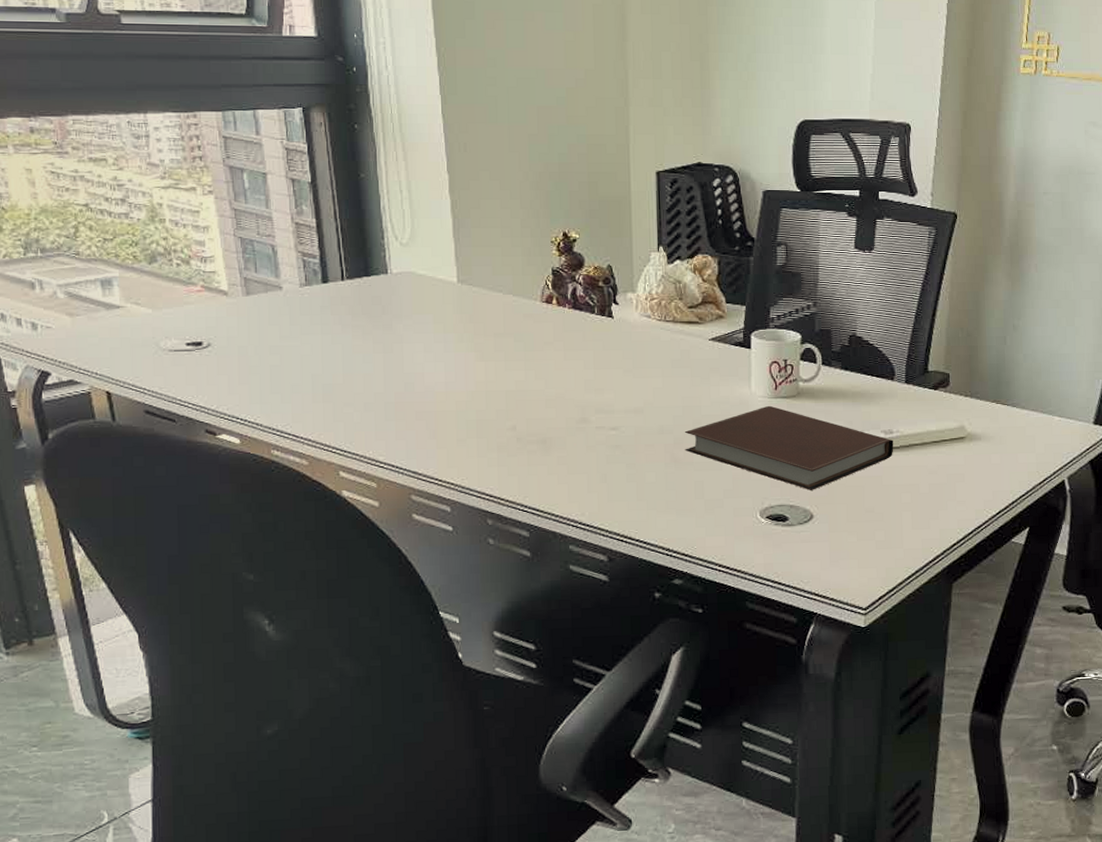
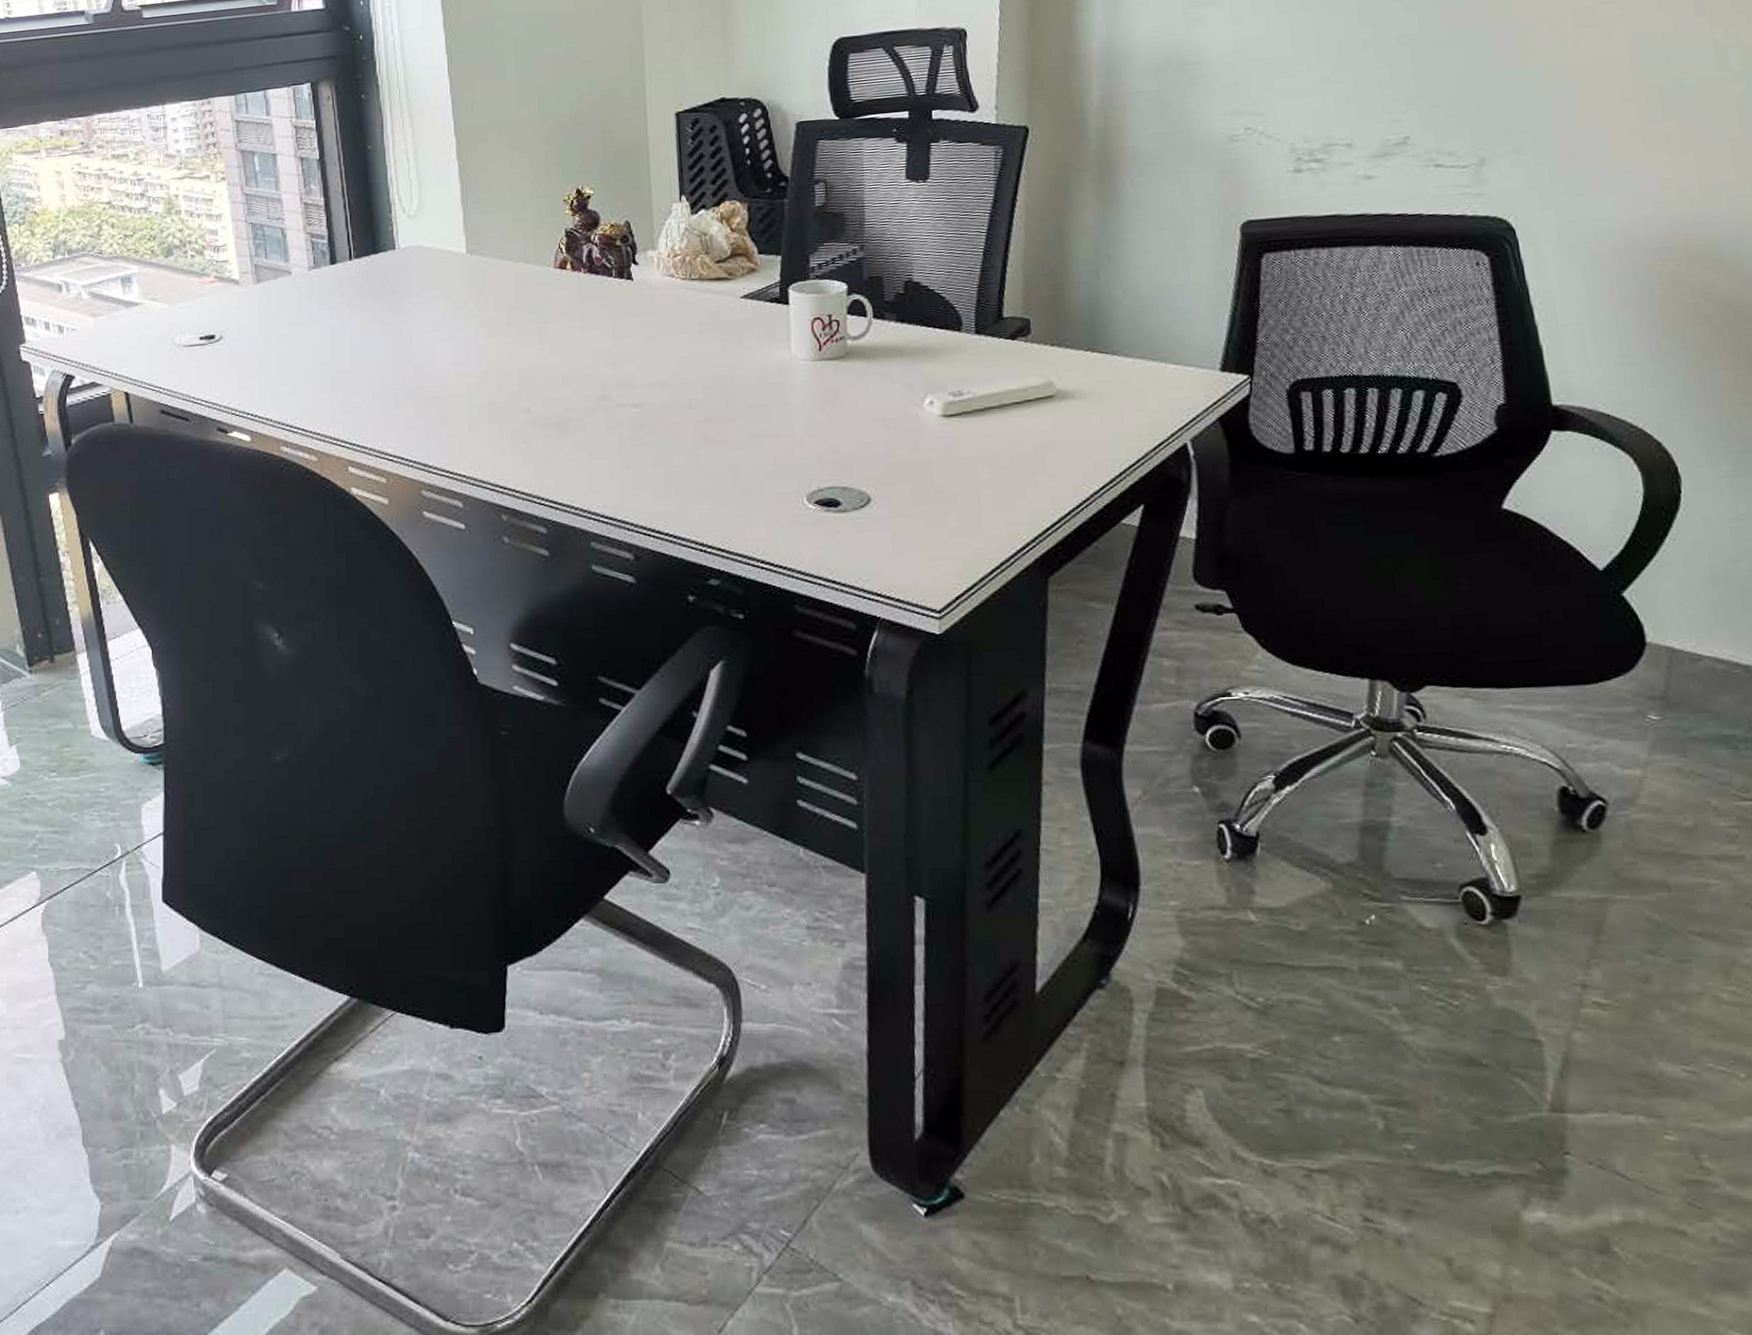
notebook: present [684,405,894,490] -> none [716,369,966,468]

